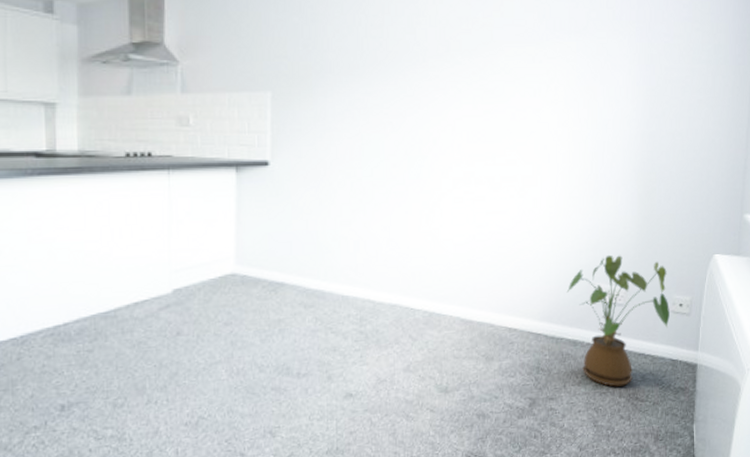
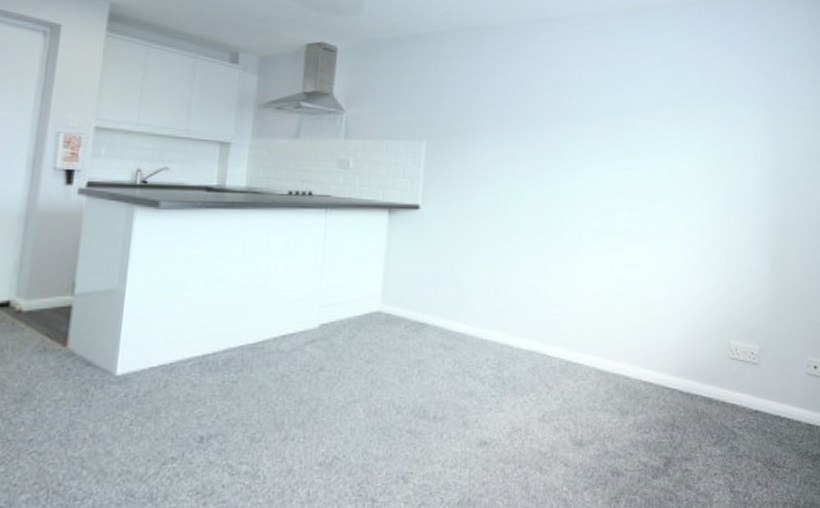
house plant: present [566,254,670,387] -> none [701,312,805,450]

